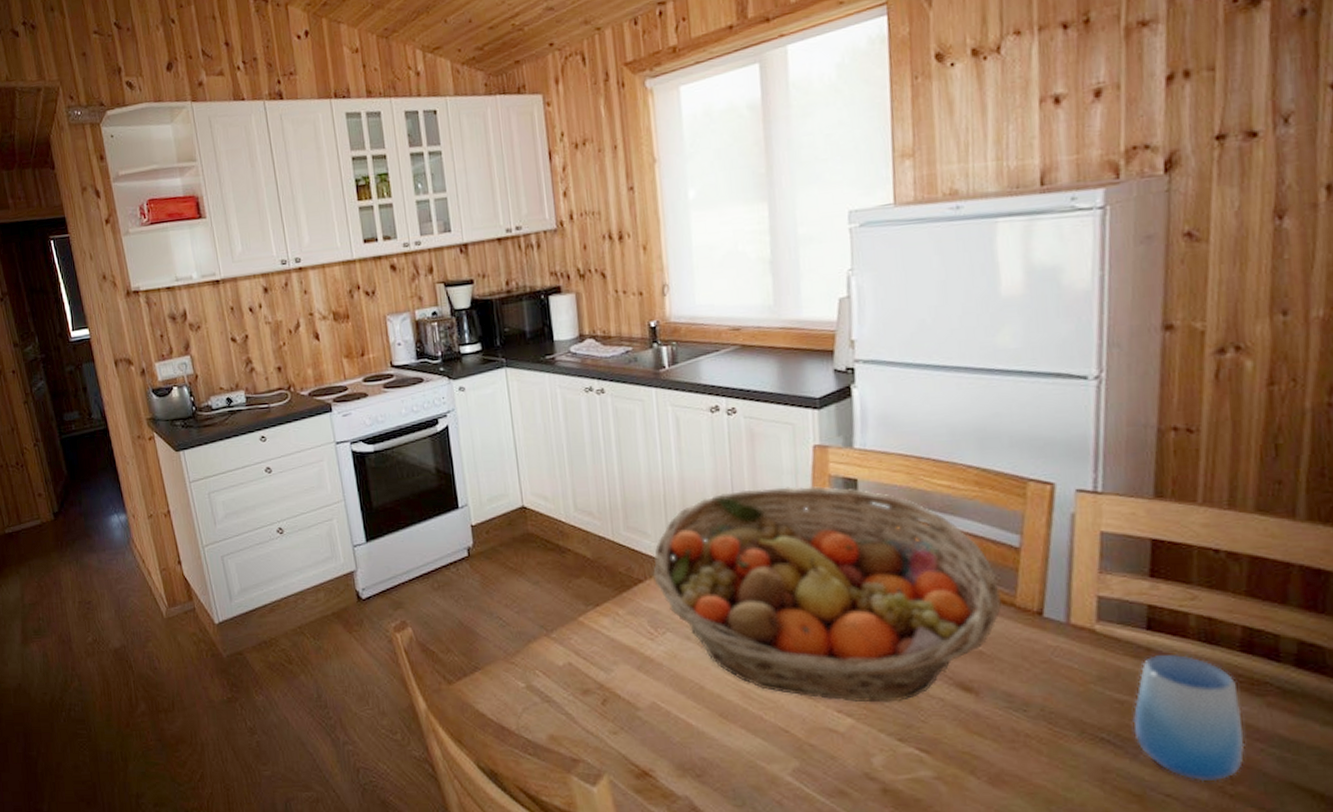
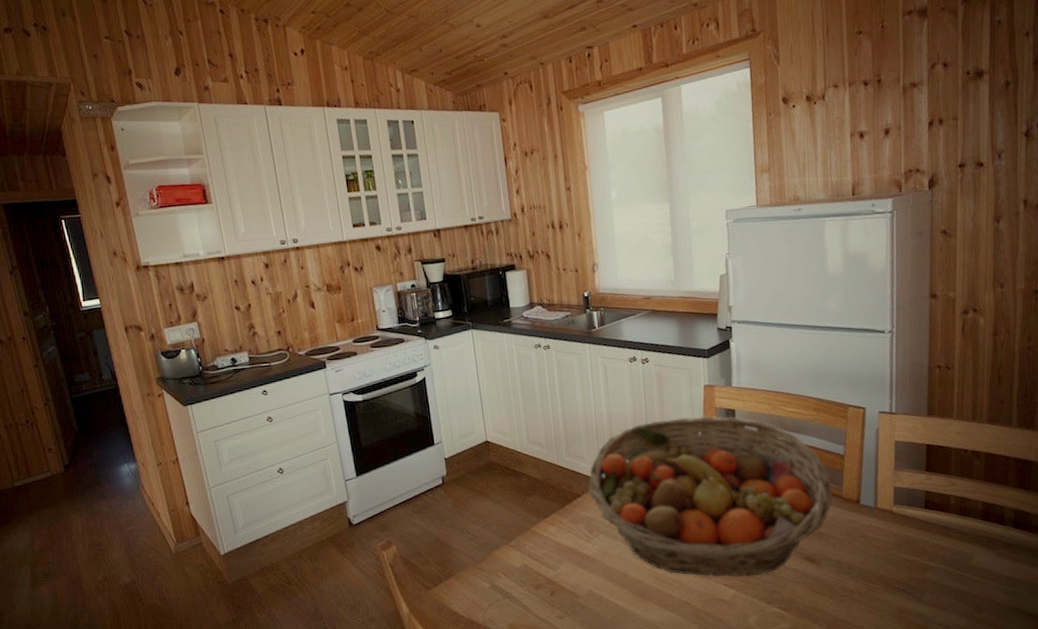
cup: present [1132,655,1245,782] -> none [917,524,986,613]

